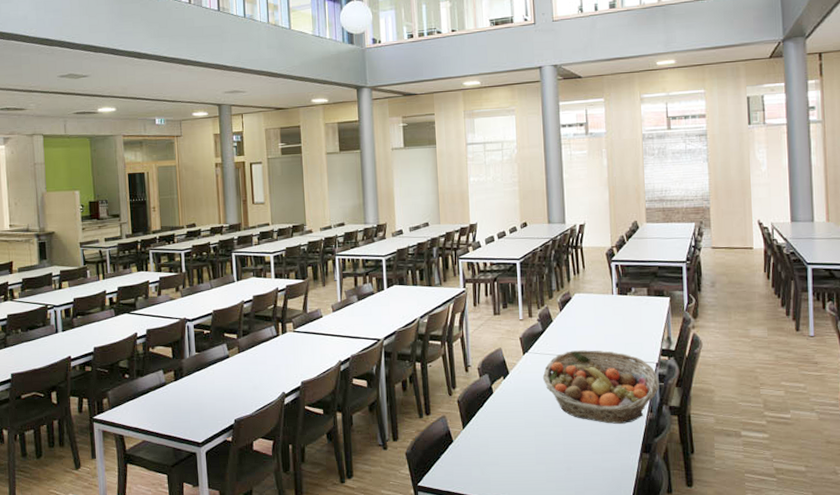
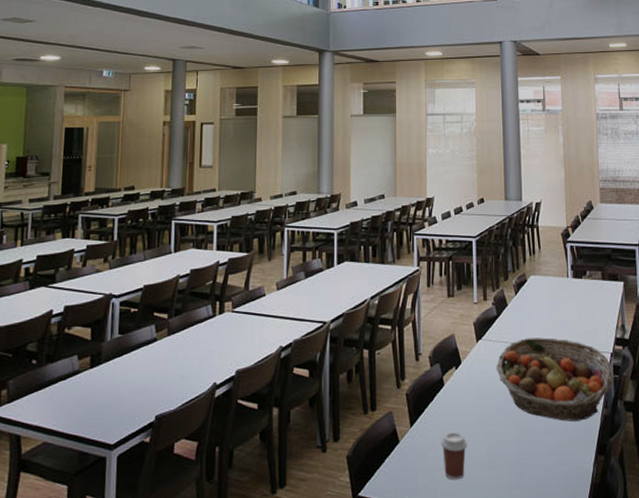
coffee cup: none [492,433,517,474] -> present [441,432,467,480]

